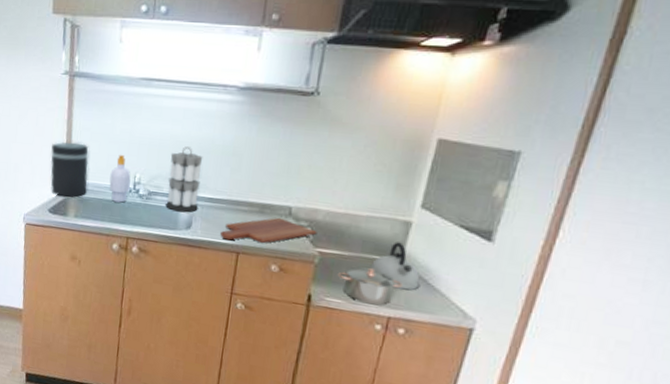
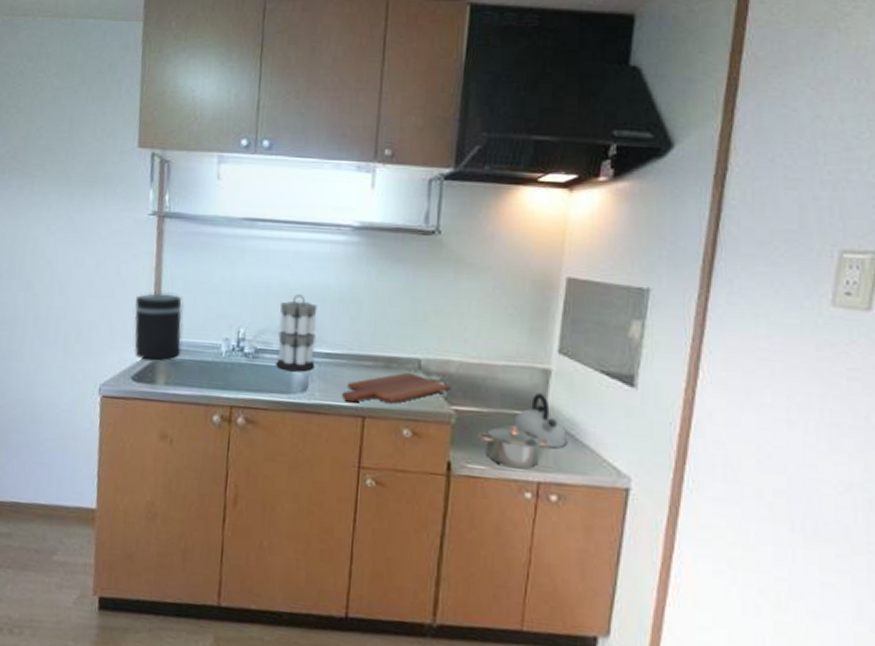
soap bottle: present [109,154,131,203] -> none [207,305,234,364]

